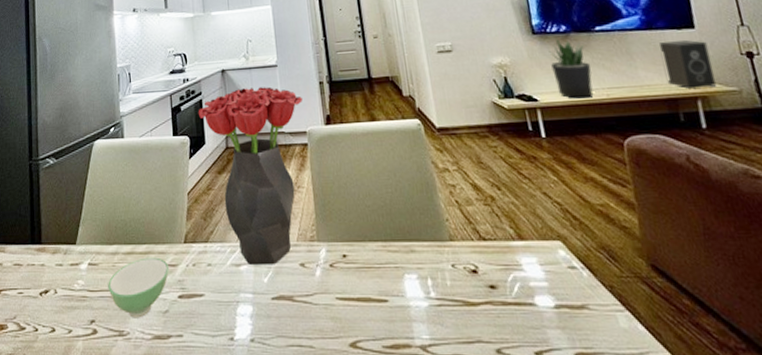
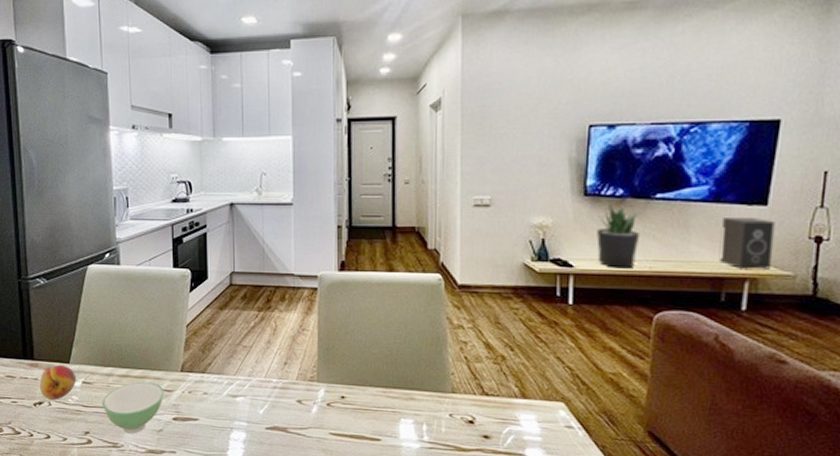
fruit: none [46,246,83,288] -> present [40,364,77,401]
bouquet: present [198,86,302,266] -> none [201,225,317,399]

